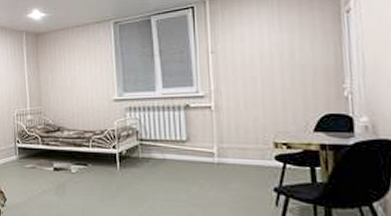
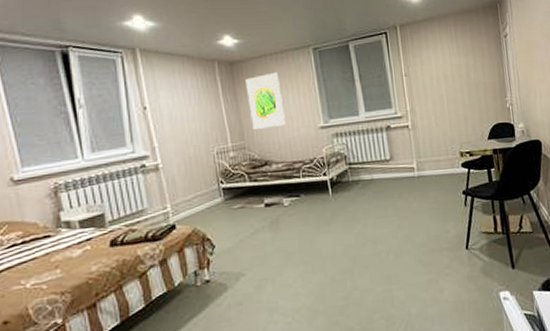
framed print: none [48,44,80,96] -> present [246,72,285,129]

